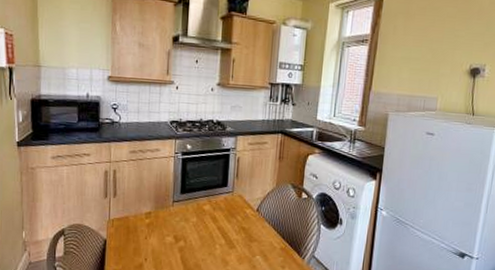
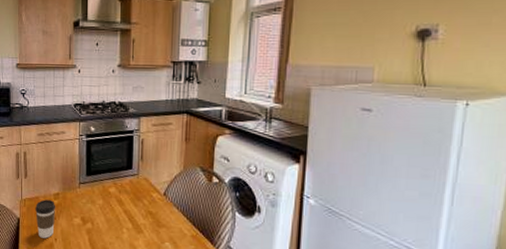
coffee cup: none [124,219,147,259] -> present [35,199,56,239]

